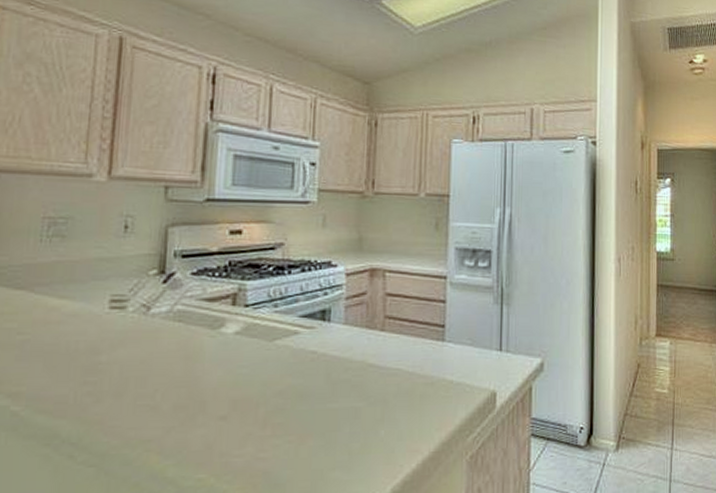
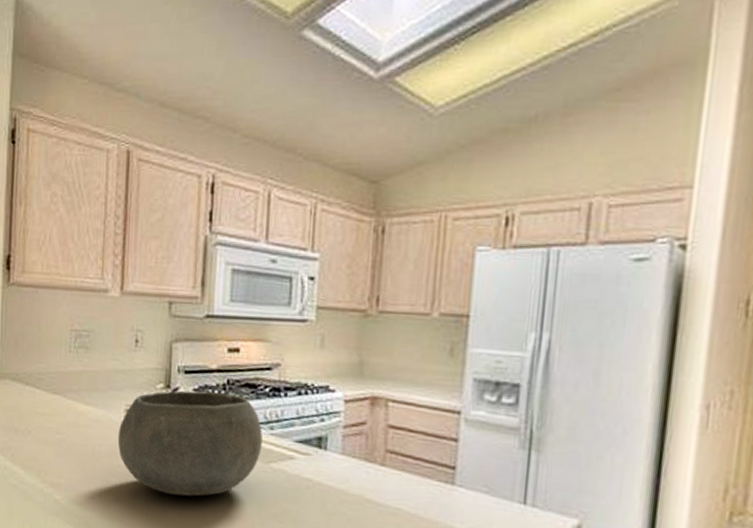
bowl: none [99,274,267,386] -> present [117,390,263,497]

